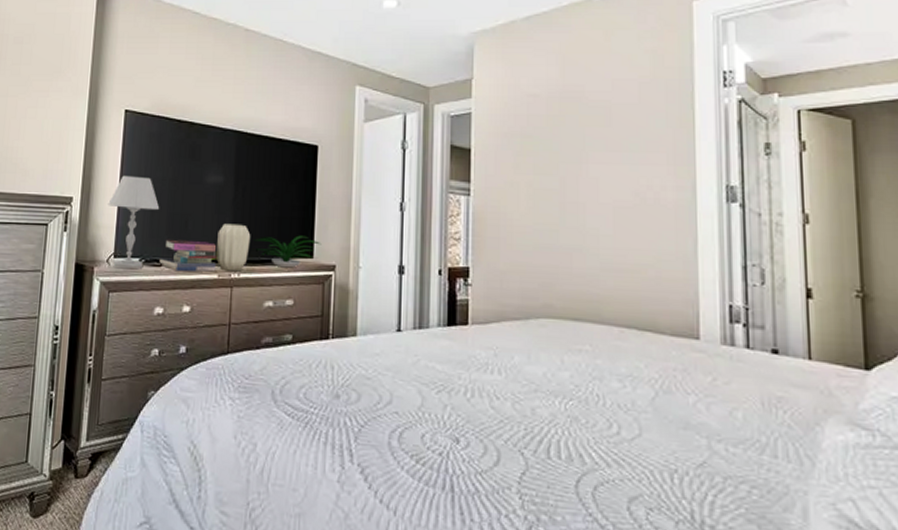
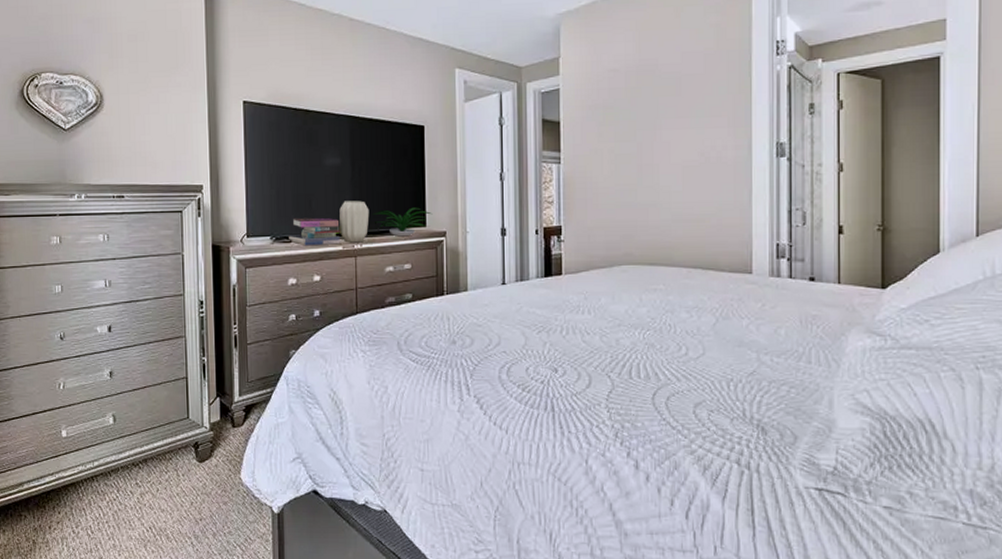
table lamp: present [108,175,160,271] -> none [236,162,285,248]

